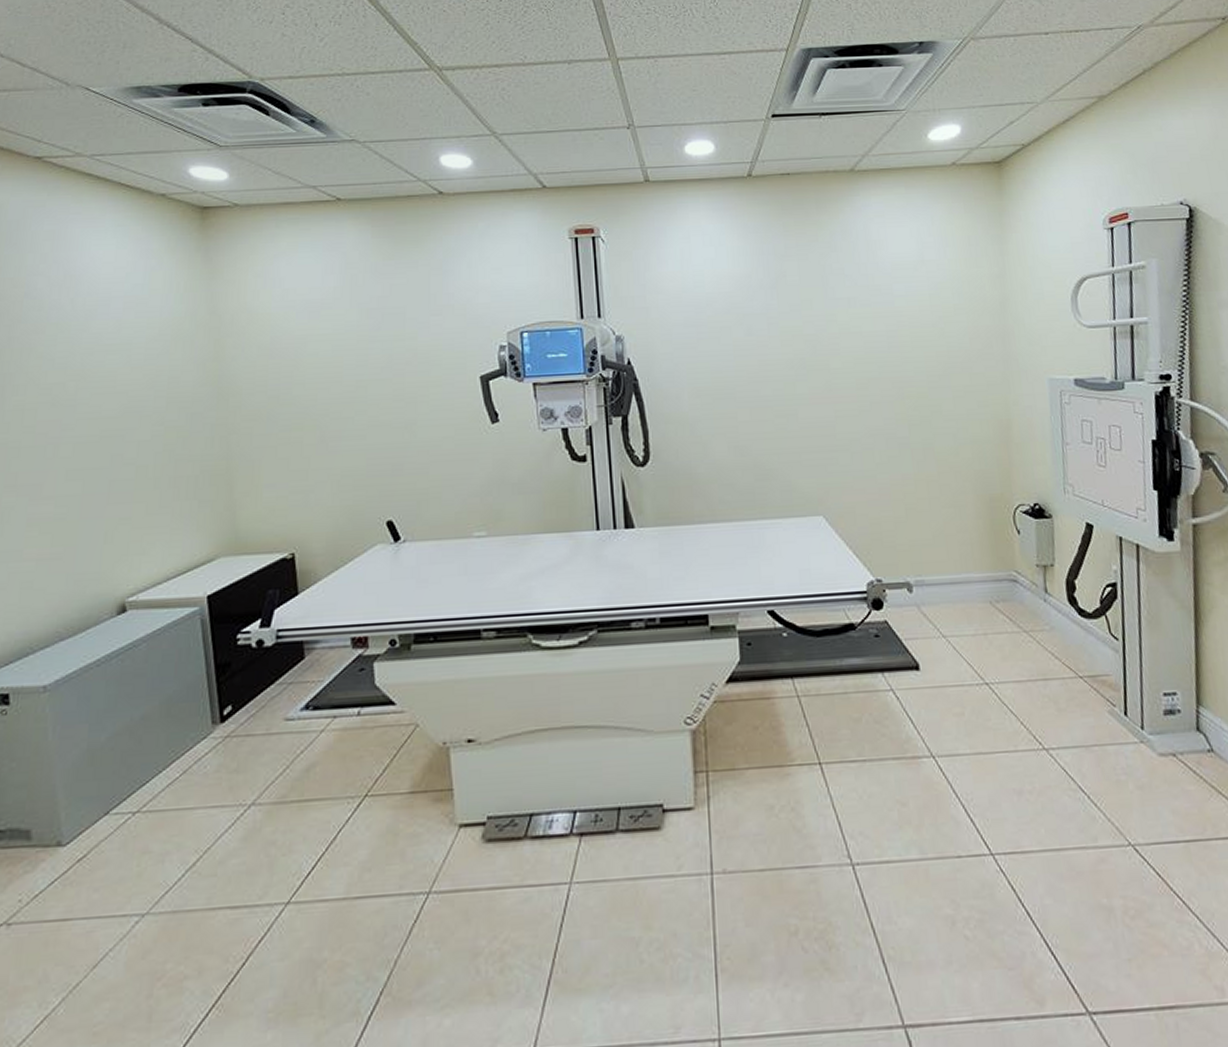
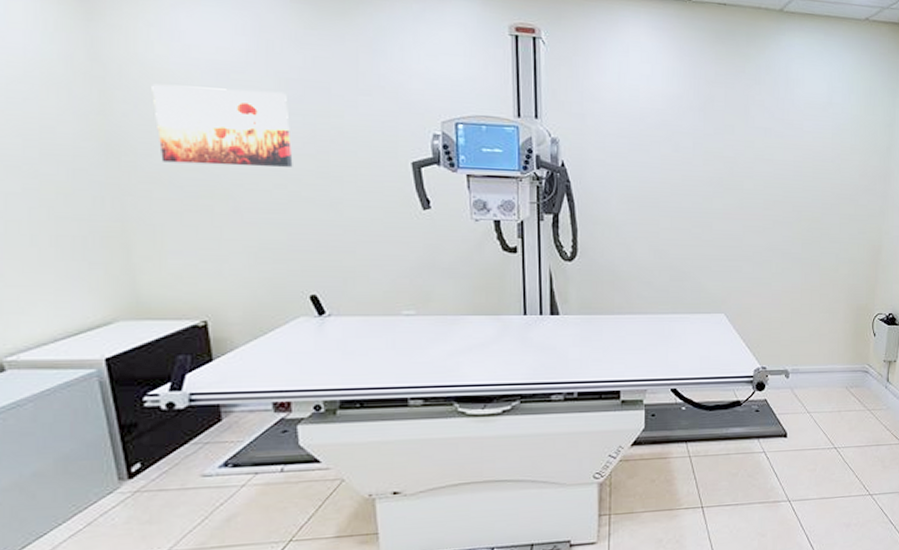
wall art: none [256,323,372,400] -> present [152,84,293,167]

